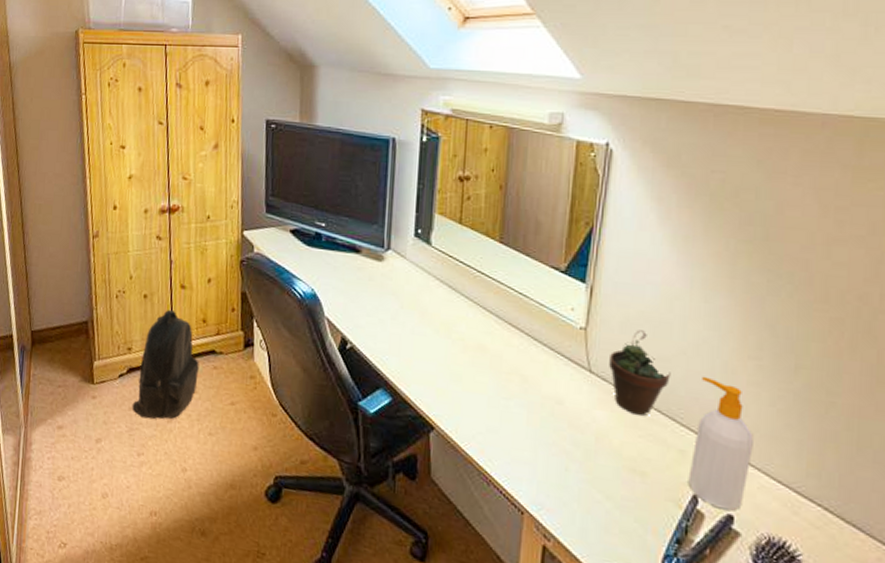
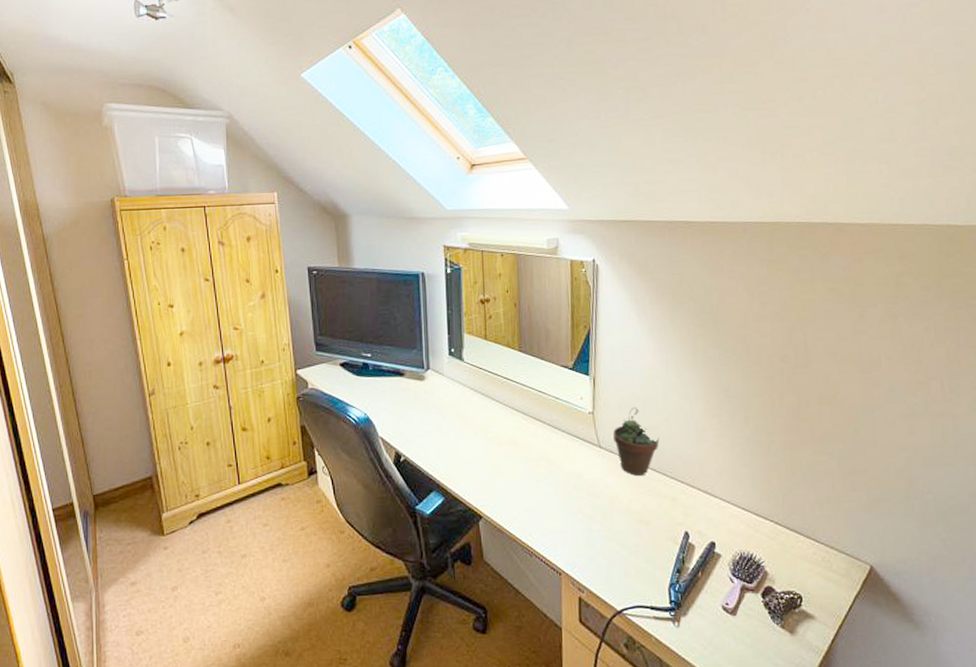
backpack: present [132,309,199,420] -> none [205,452,268,559]
soap bottle: present [688,376,754,511] -> none [680,436,723,539]

